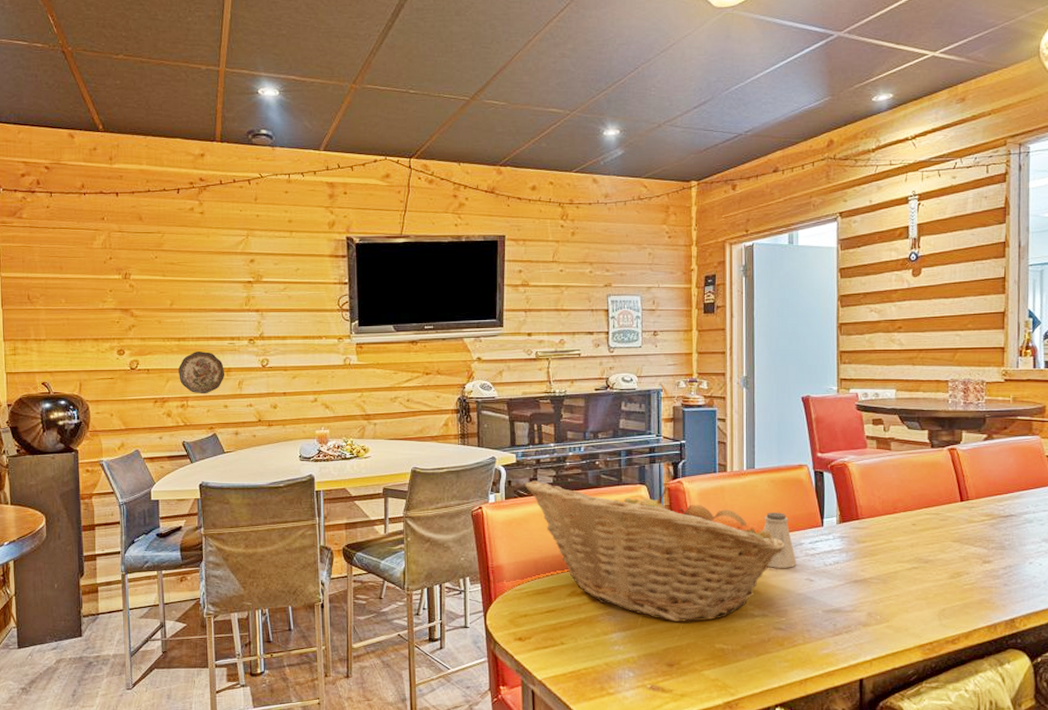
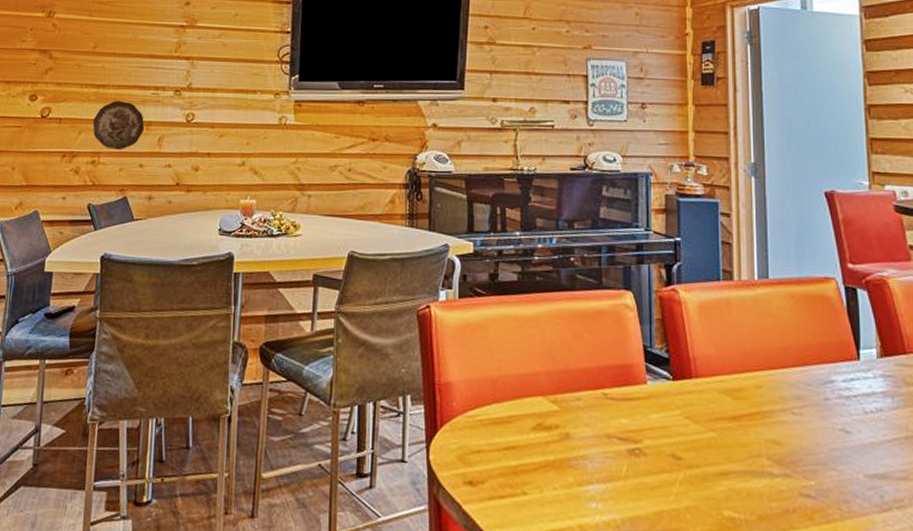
fruit basket: present [525,480,786,622] -> none [483,276,812,477]
saltshaker: present [764,512,796,568] -> none [782,336,827,413]

